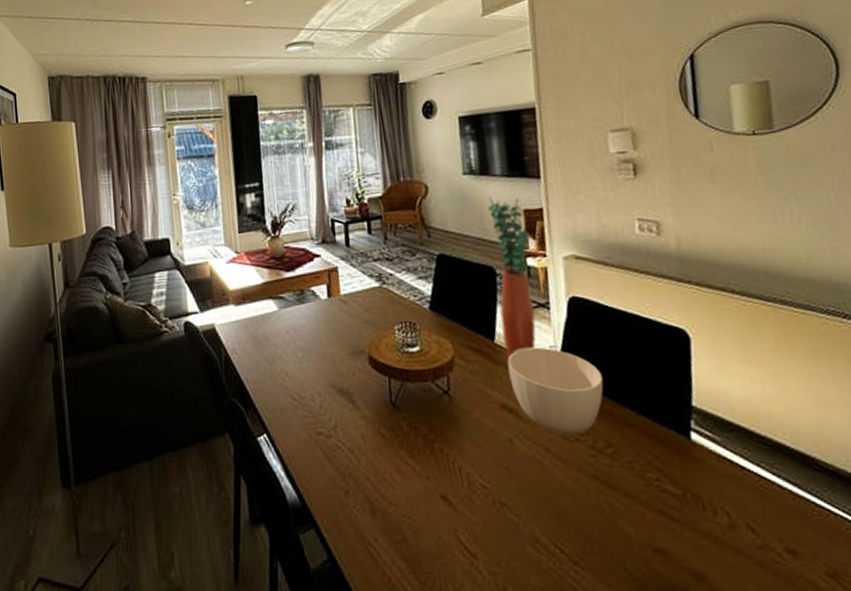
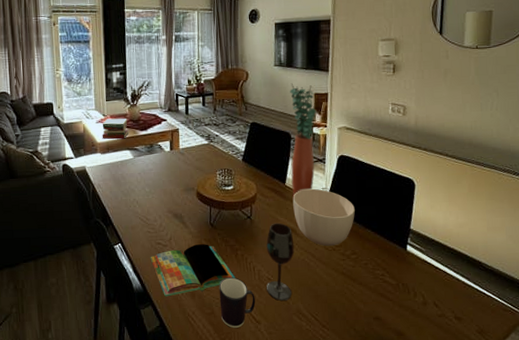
books: none [234,255,270,285] -> present [102,118,128,140]
book: none [308,433,434,515] -> present [150,244,236,297]
mug: none [410,484,468,565] -> present [219,277,256,328]
wine glass: none [474,399,521,521] -> present [266,223,295,301]

